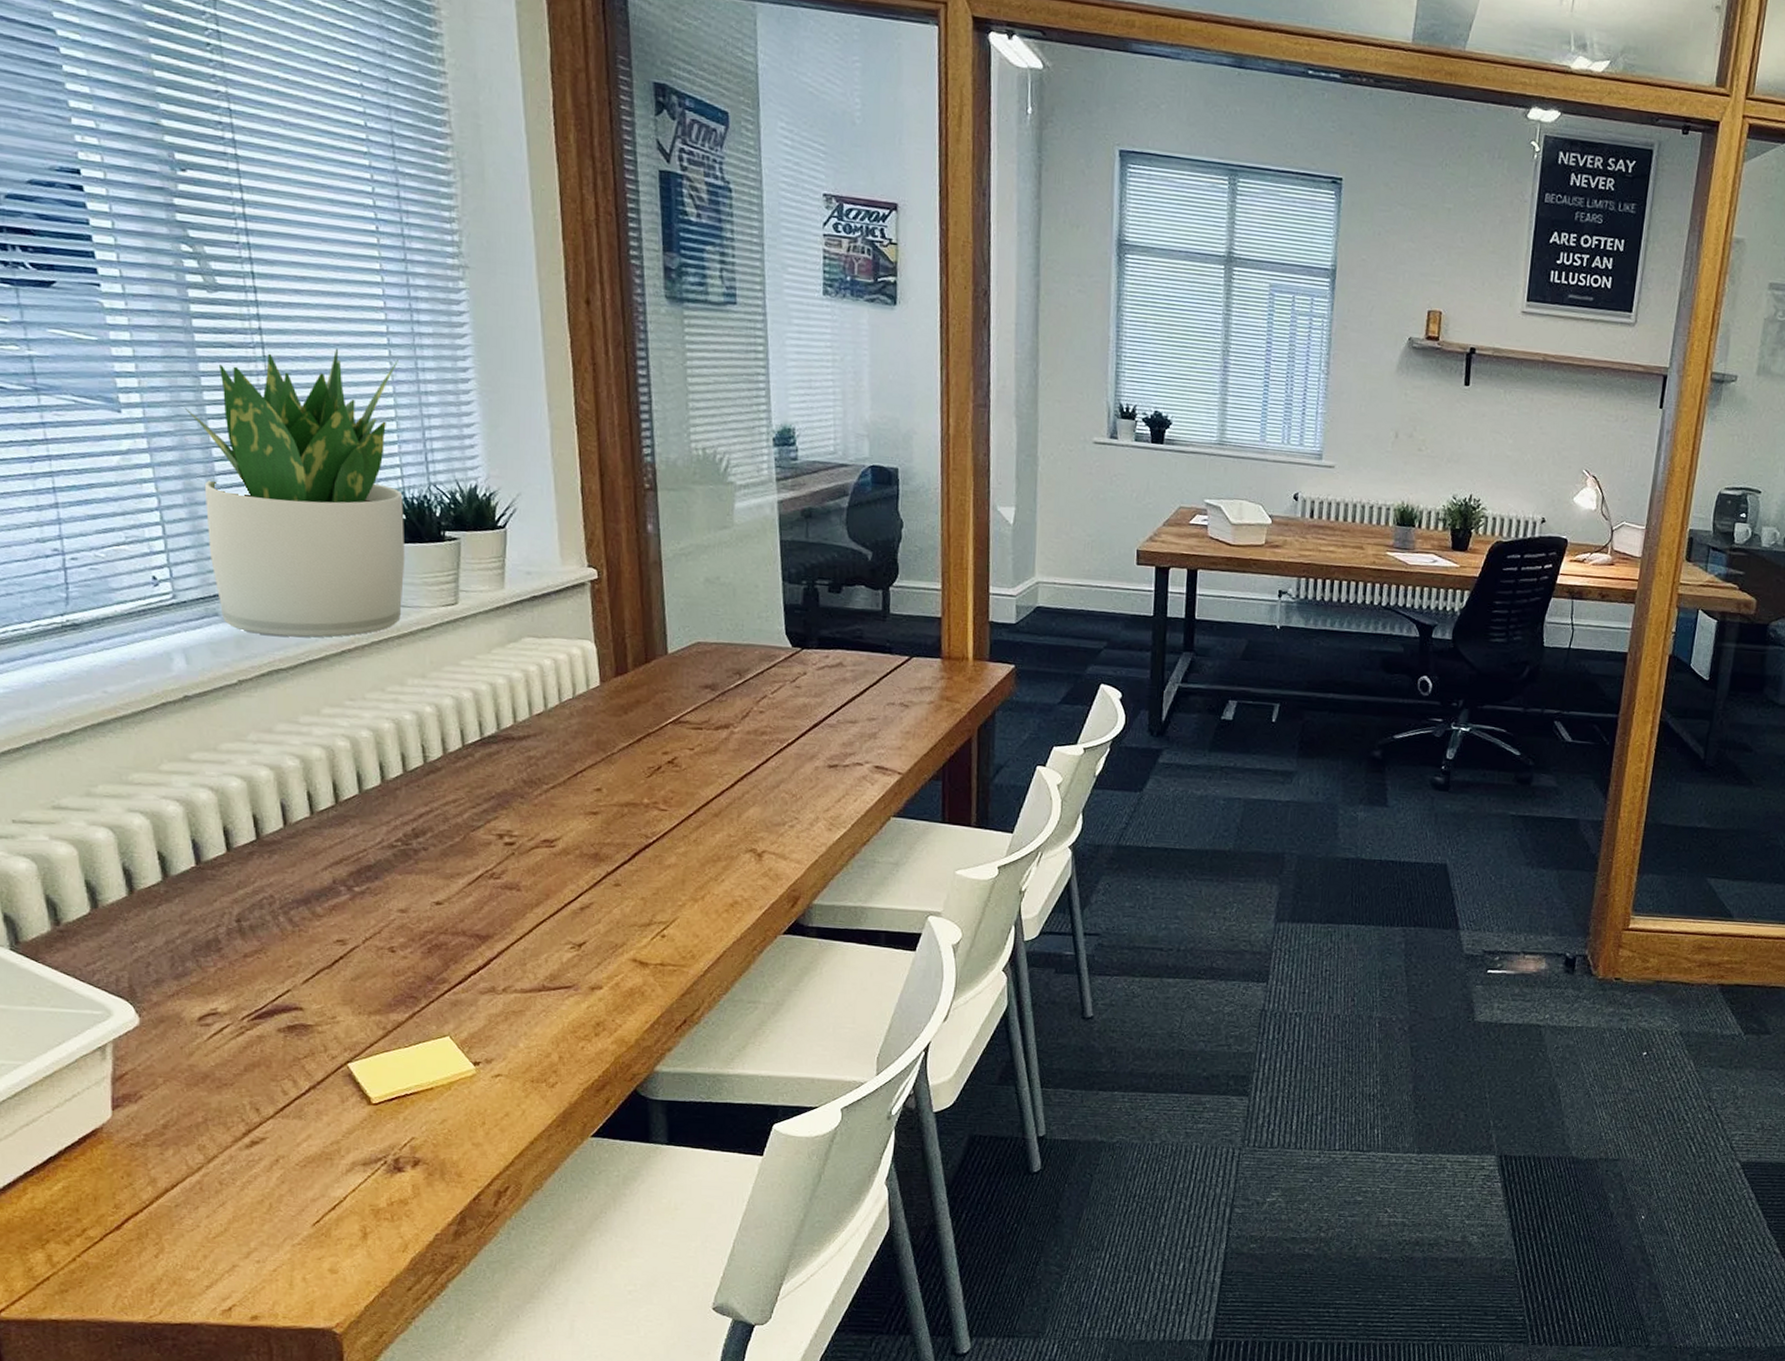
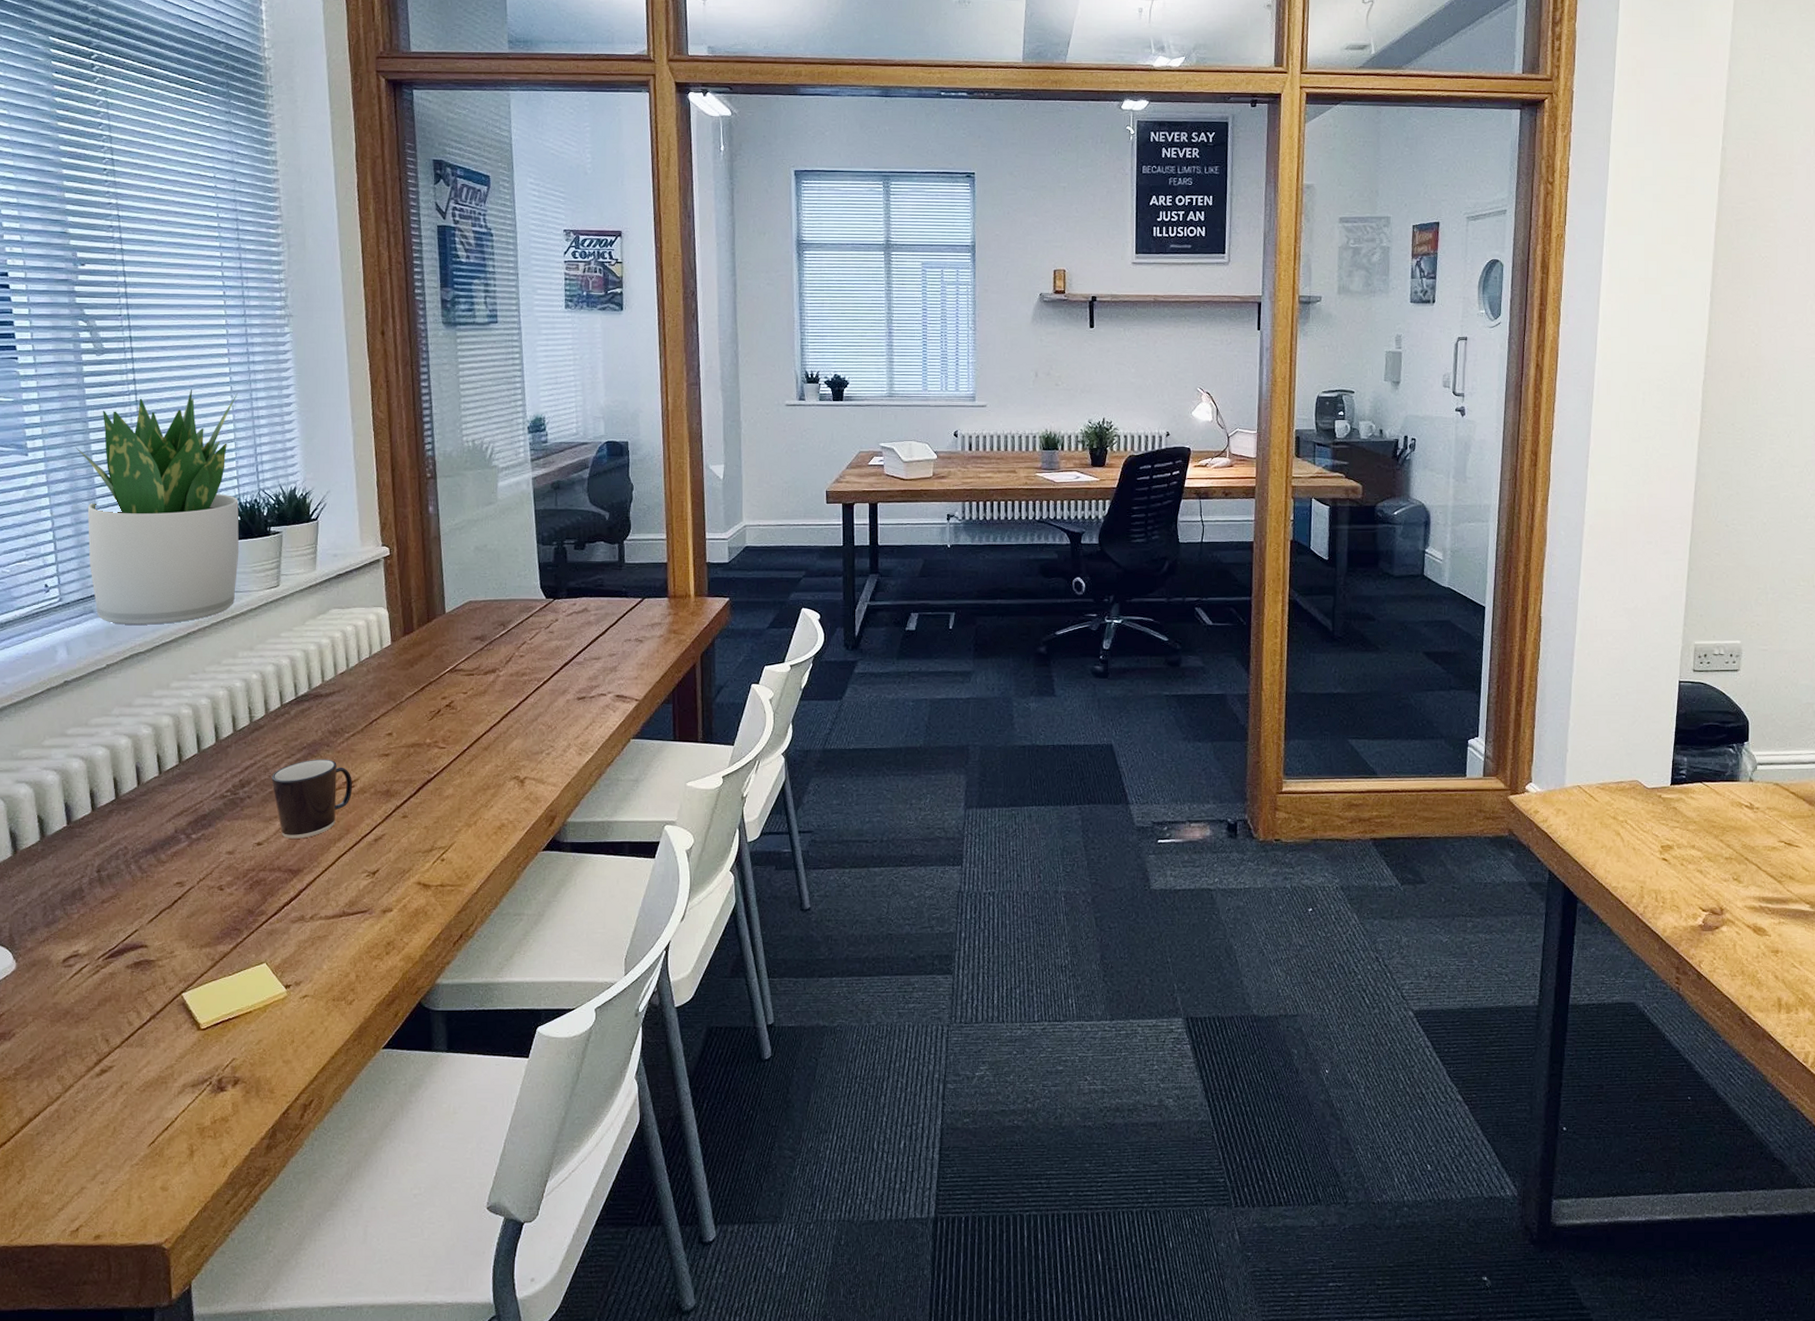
mug: none [452,811,554,901] -> present [271,759,353,839]

